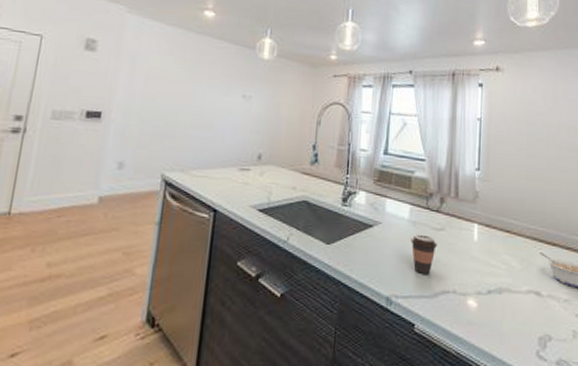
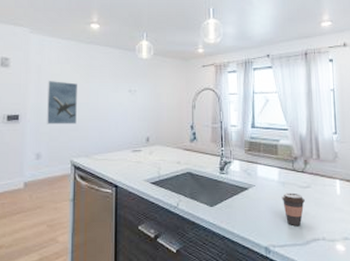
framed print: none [135,74,180,131] -> present [46,81,77,125]

